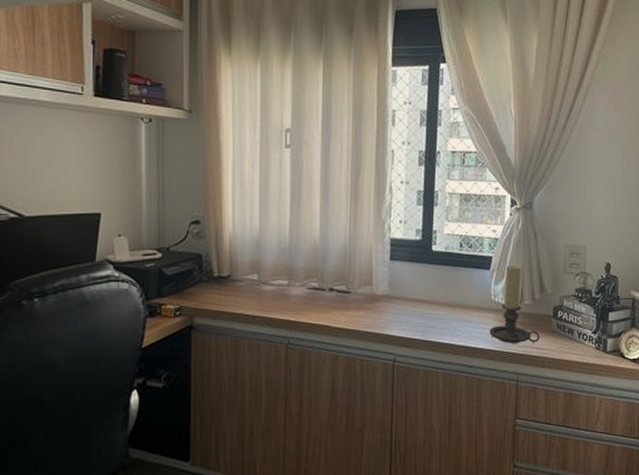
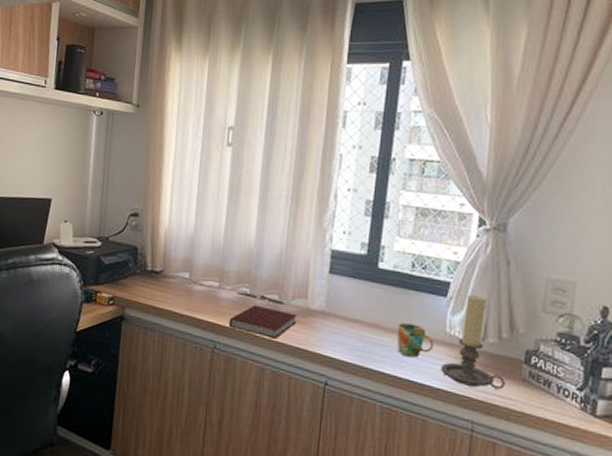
notebook: none [300,297,364,327] -> present [228,304,298,339]
mug: none [452,297,482,326] -> present [396,323,434,358]

